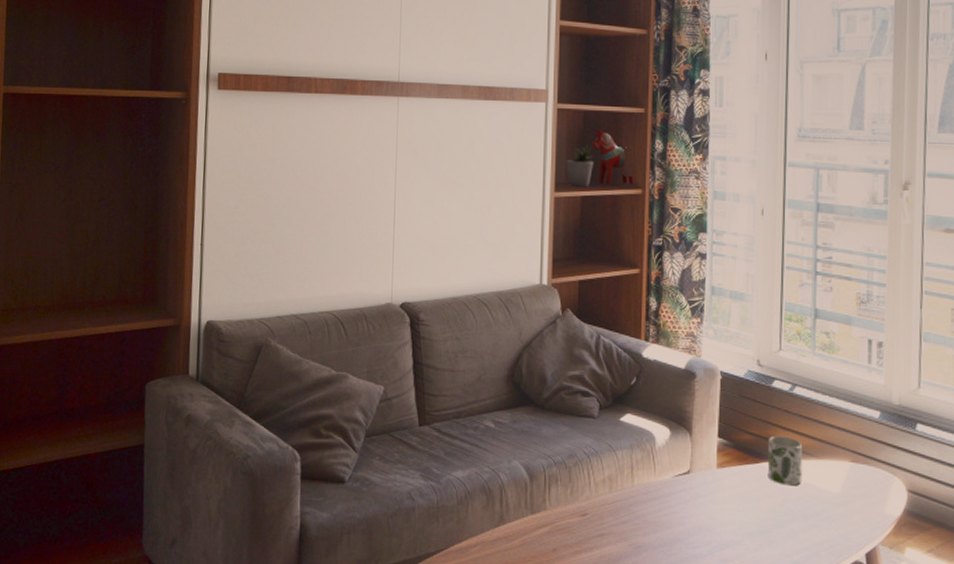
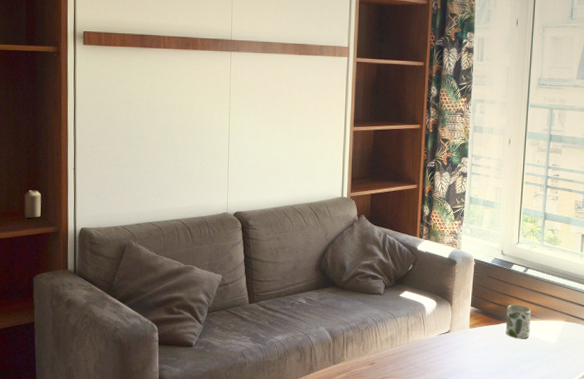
candle: none [138,271,160,307] -> present [24,190,41,218]
potted plant: present [566,145,594,187] -> none [363,90,384,123]
decorative figurine: present [592,129,635,185] -> none [383,78,415,122]

